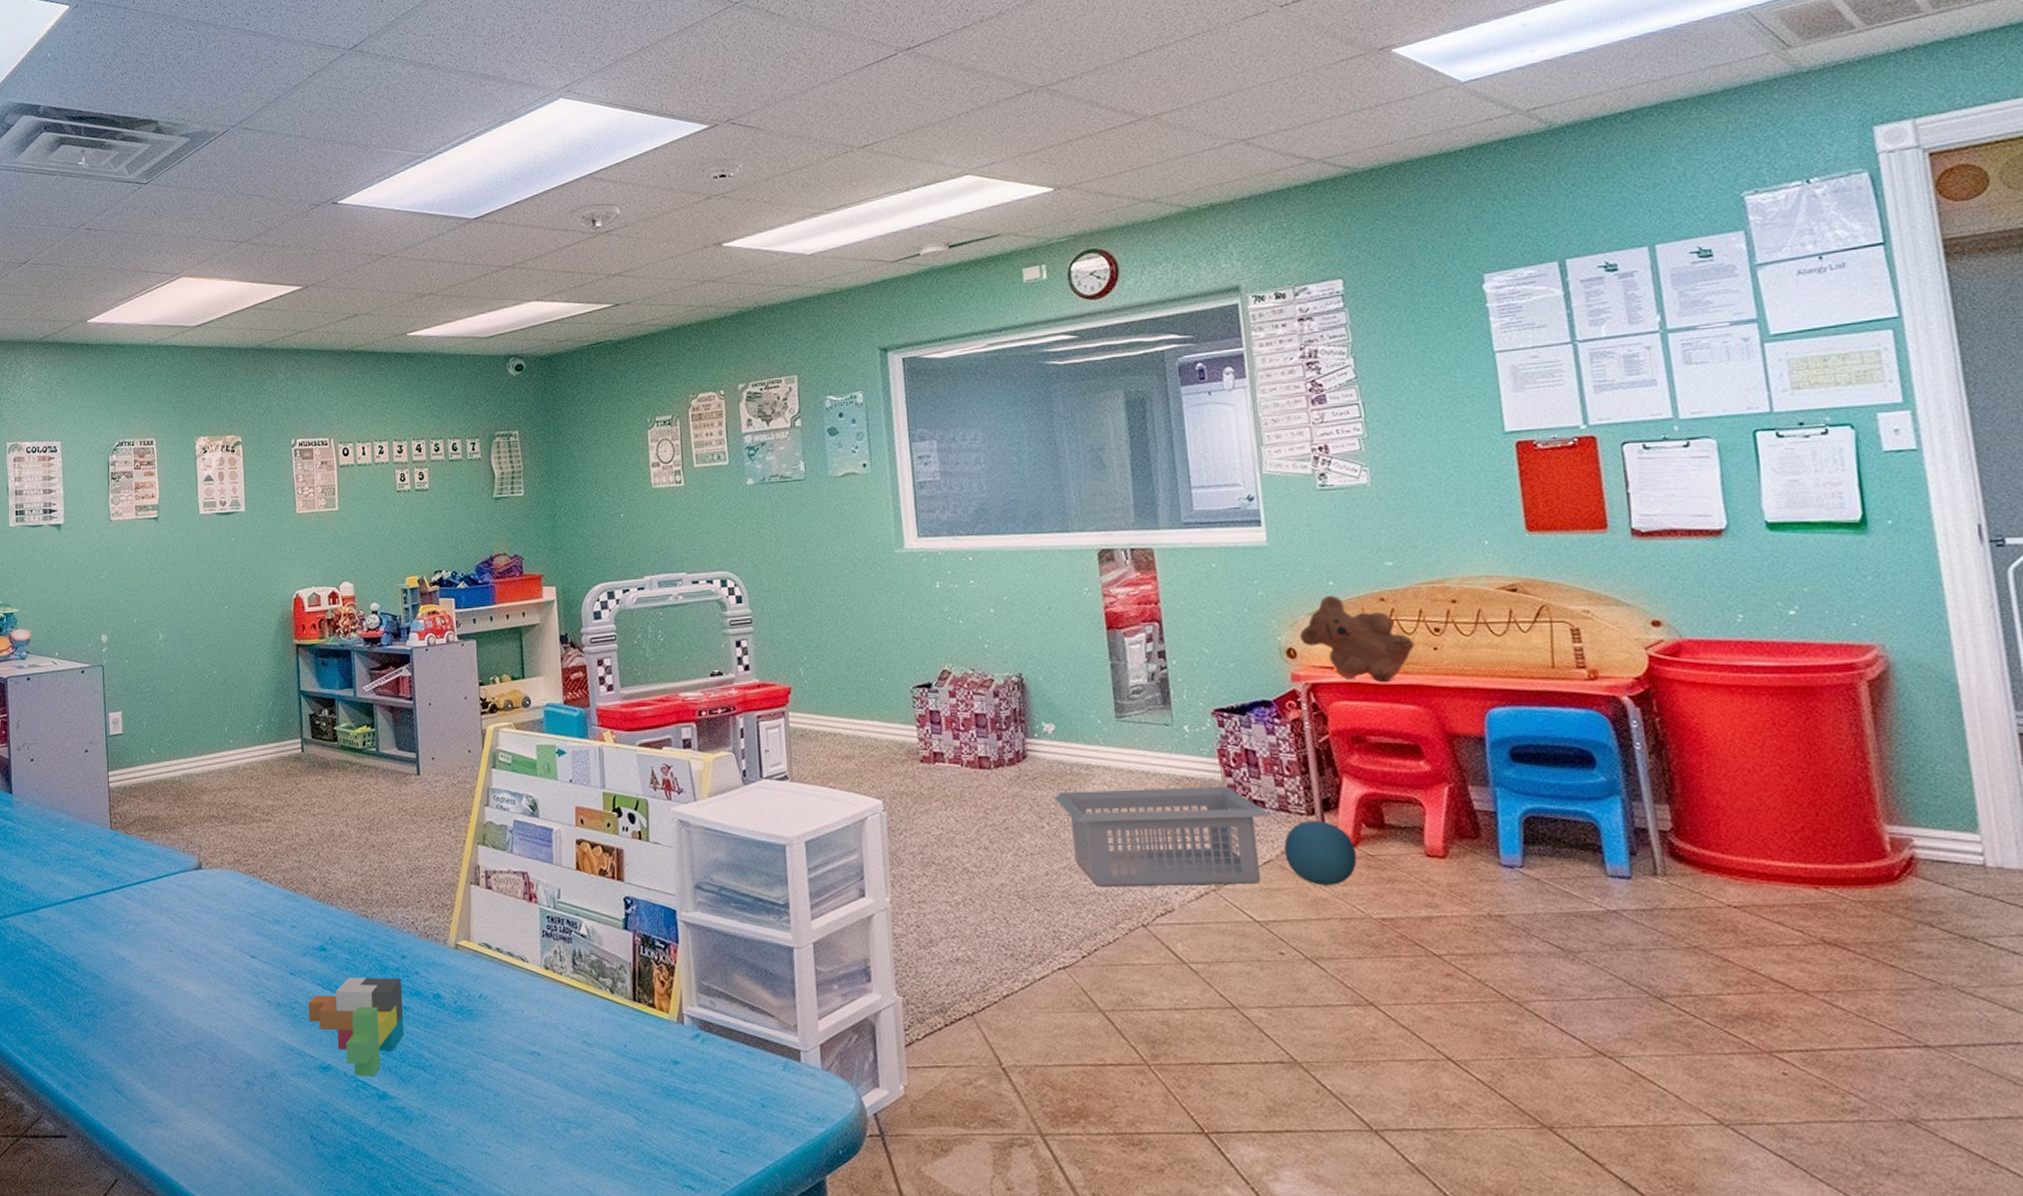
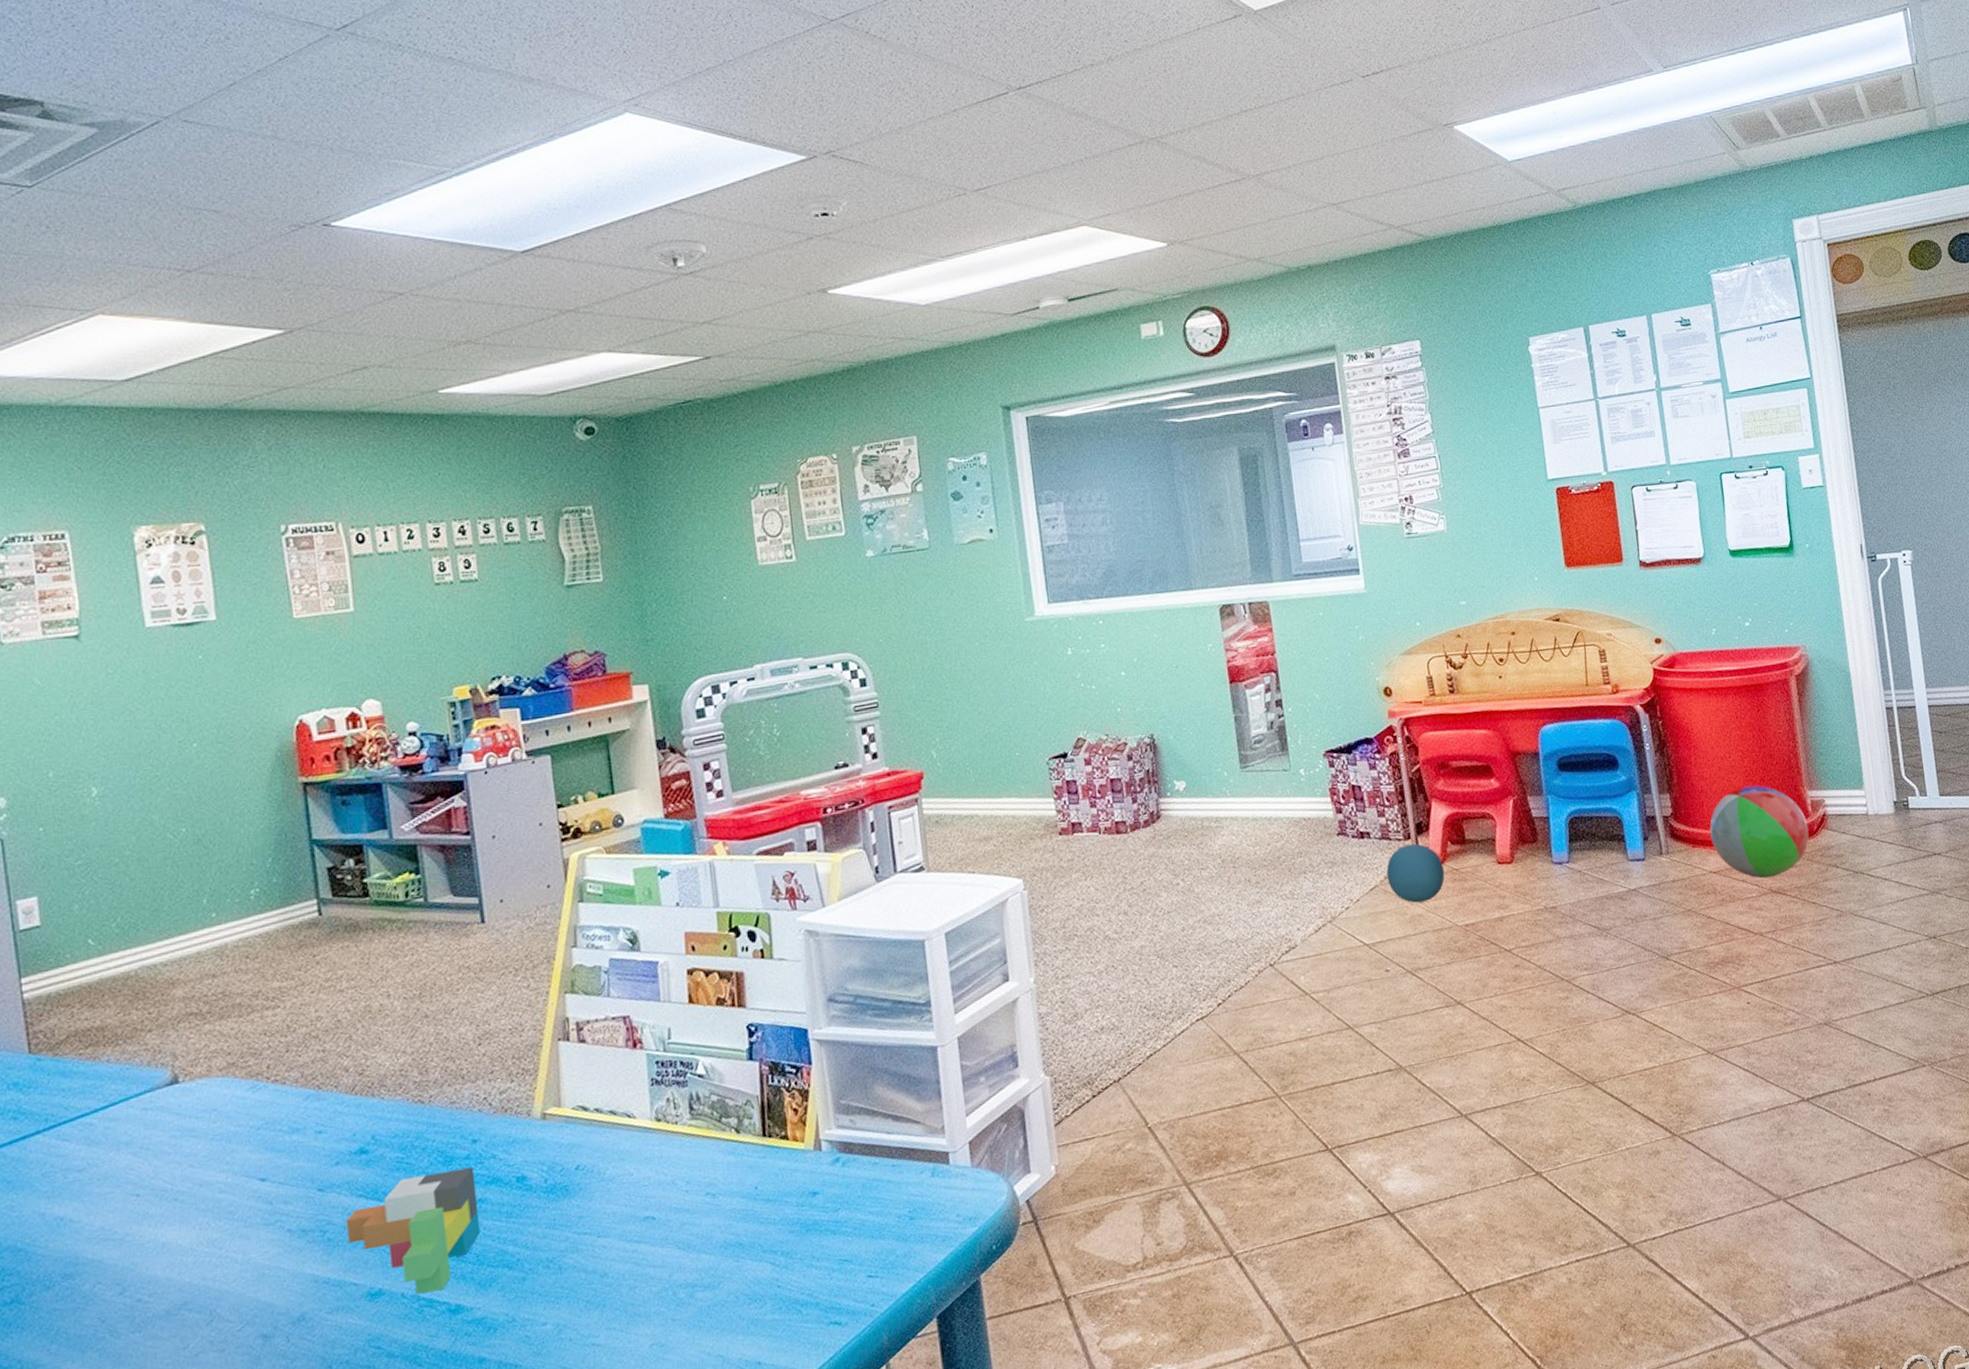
storage basket: present [1054,786,1271,887] -> none [1188,822,1376,935]
teddy bear: present [1299,595,1414,682] -> none [1394,635,1484,712]
beach ball: none [1729,807,1887,925] -> present [1710,784,1809,879]

